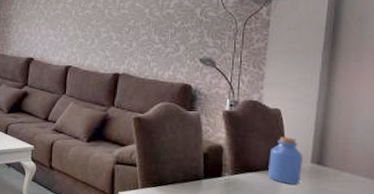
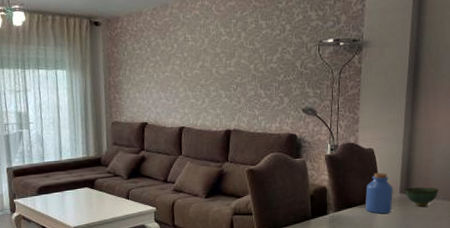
bowl: none [316,158,361,182] -> present [404,187,439,207]

